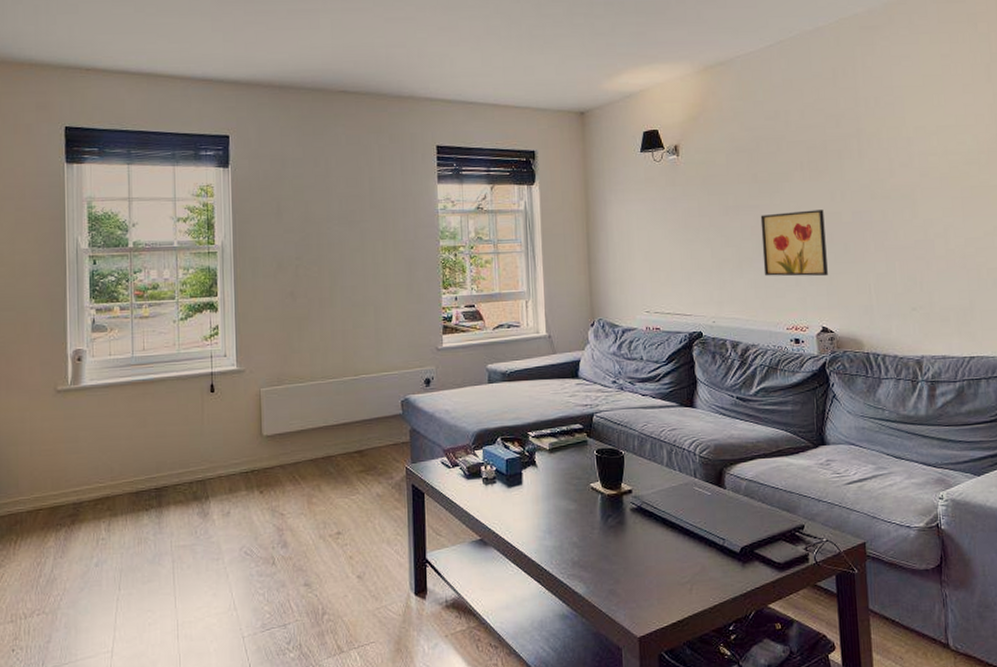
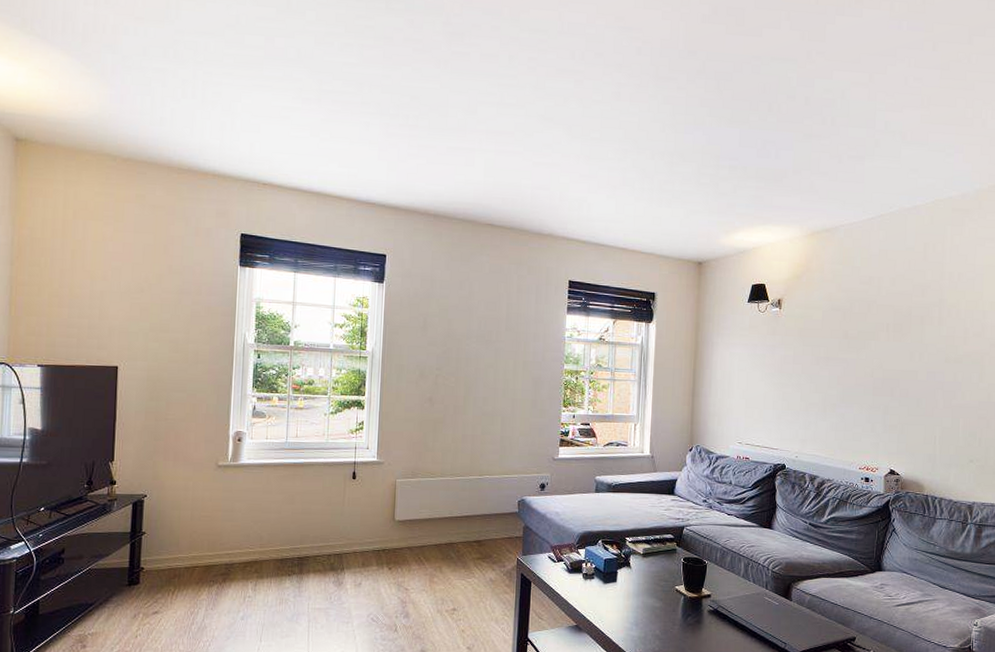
wall art: present [760,210,828,277] -> none [844,367,903,426]

